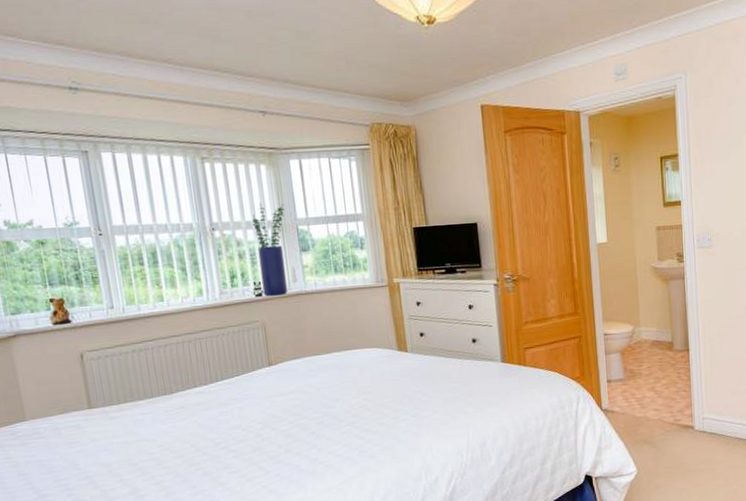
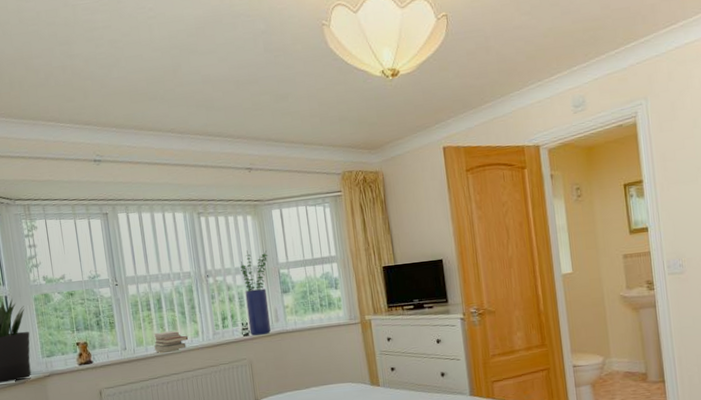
books: none [148,288,189,314] -> present [154,330,188,354]

